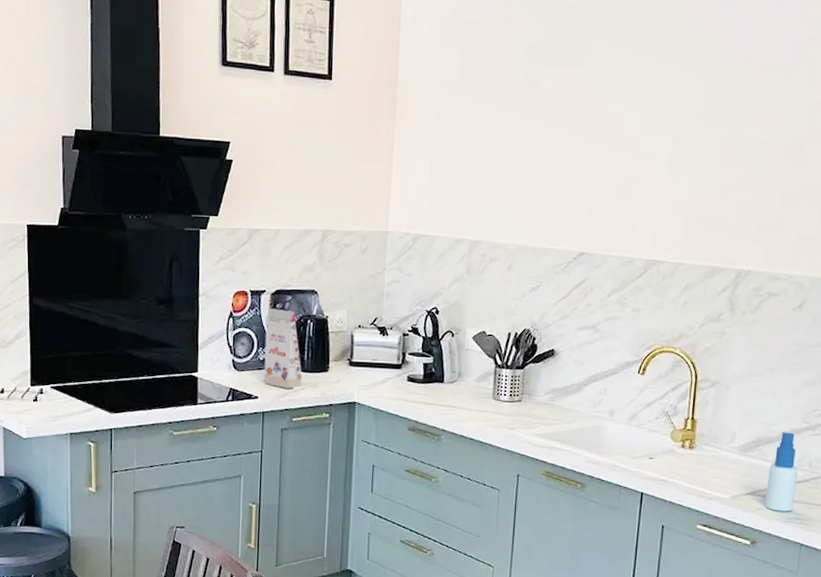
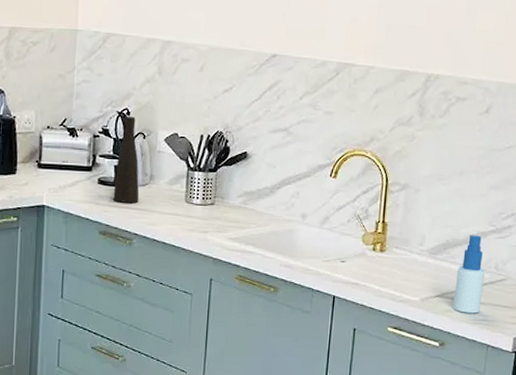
vase: none [422,314,448,400] -> present [113,116,140,203]

